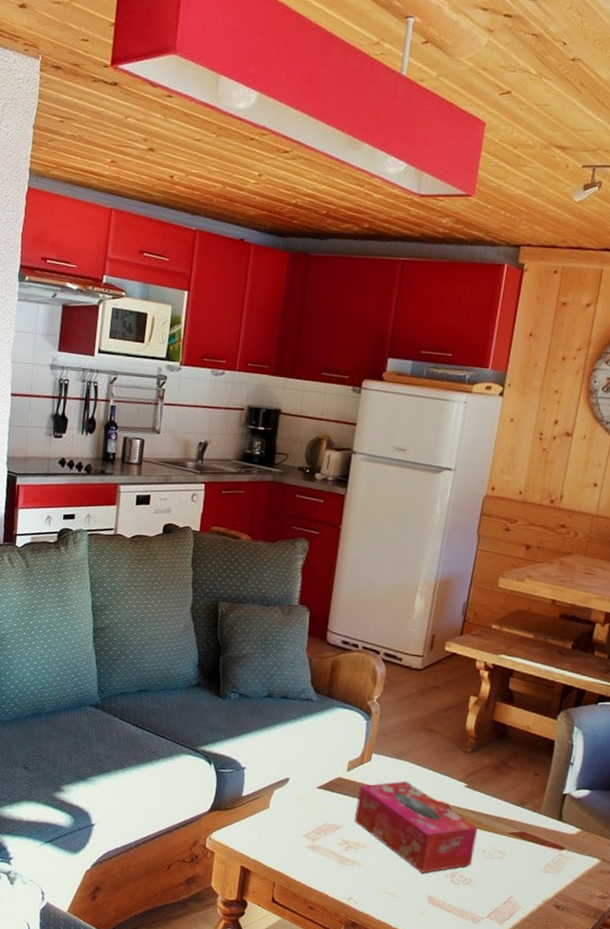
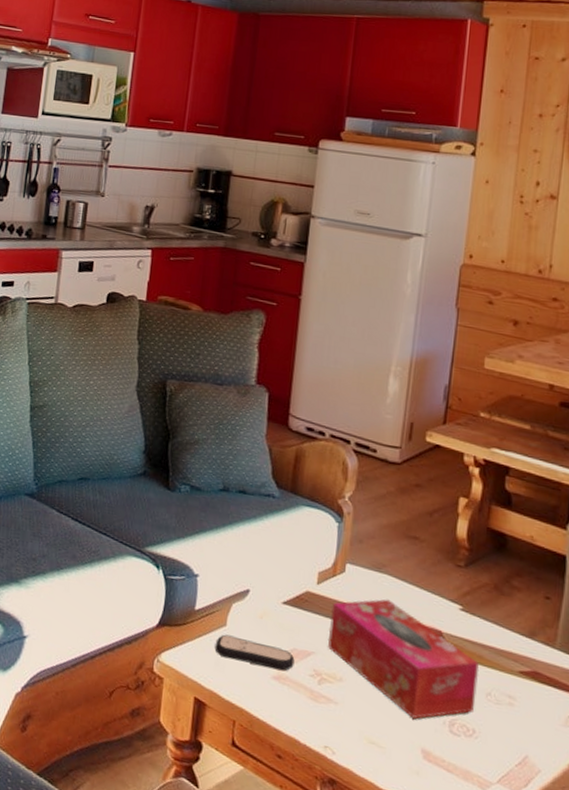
remote control: none [259,815,326,842] -> present [215,634,295,671]

